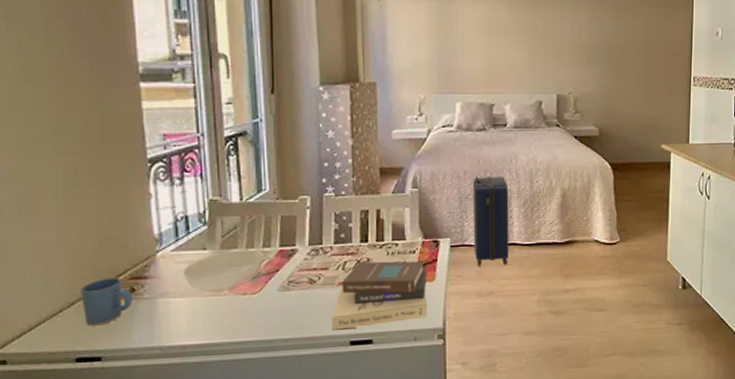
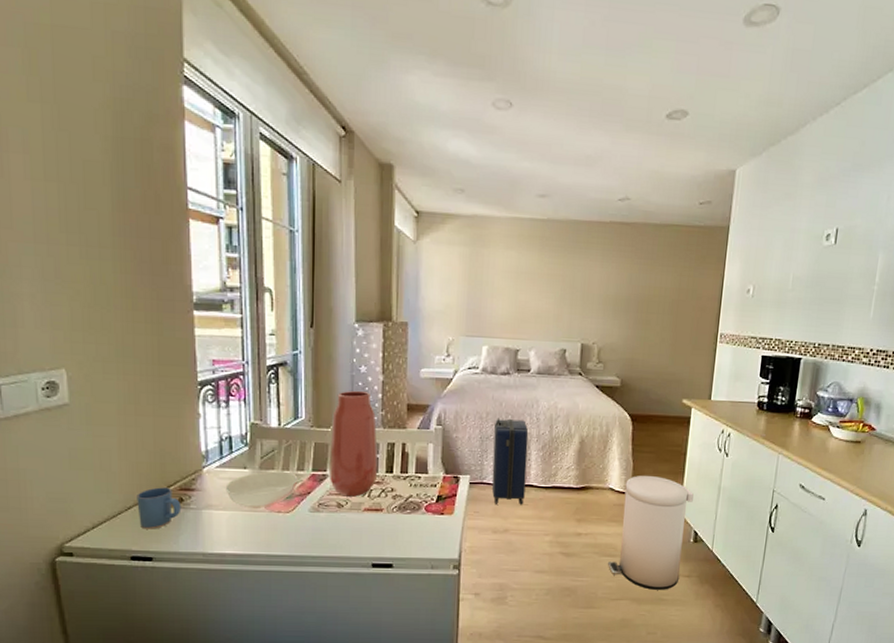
vase: none [298,157,352,271] -> present [330,390,378,497]
books: present [332,261,427,330] -> none [356,491,447,553]
pedal bin: none [597,224,679,342] -> present [607,475,694,590]

